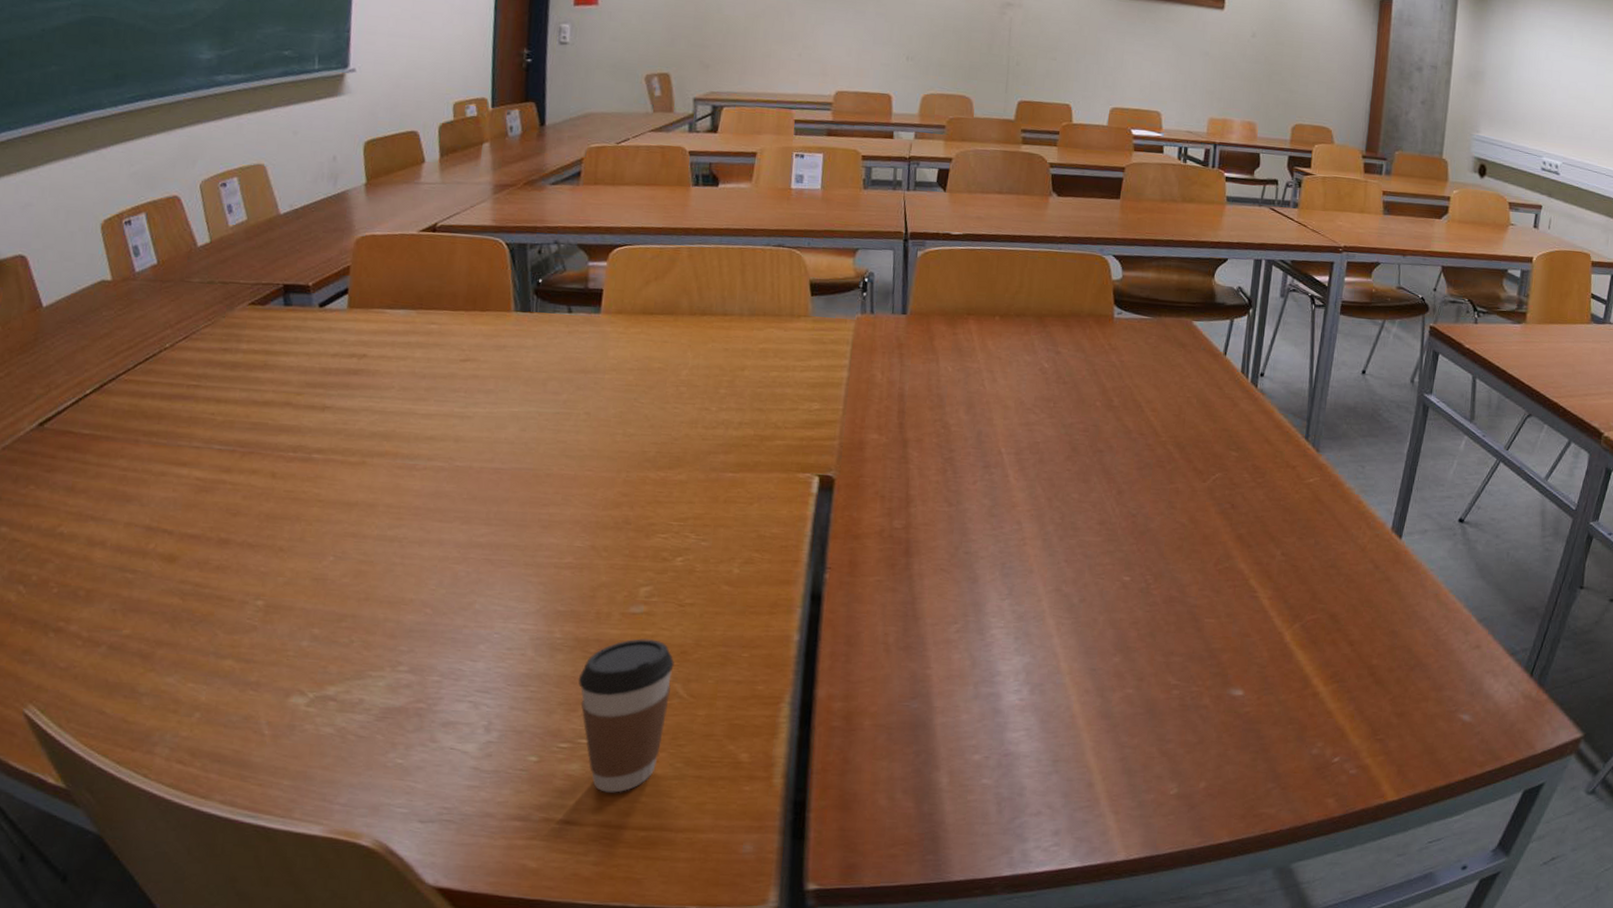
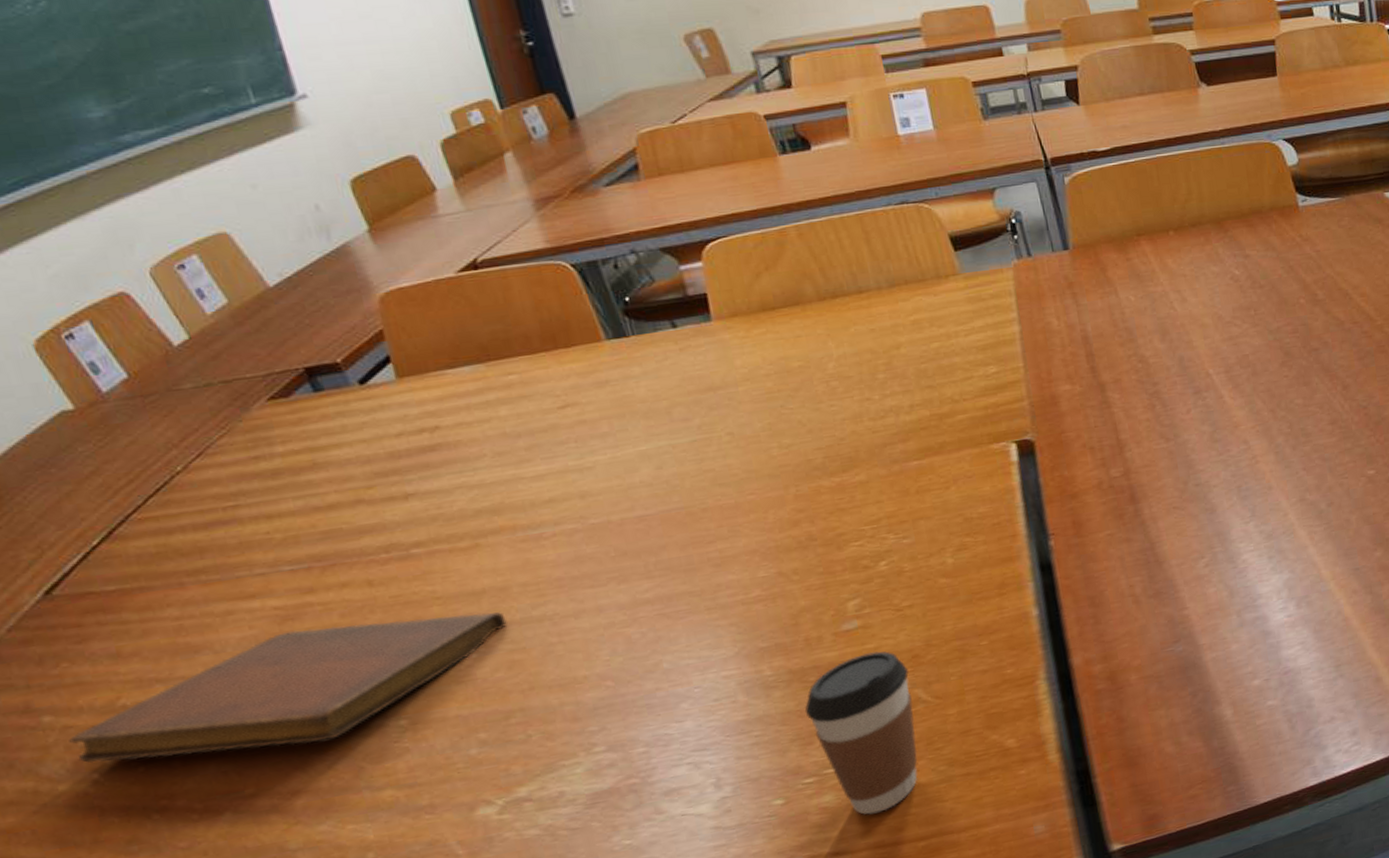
notebook: none [12,501,366,604] -> present [68,612,507,763]

